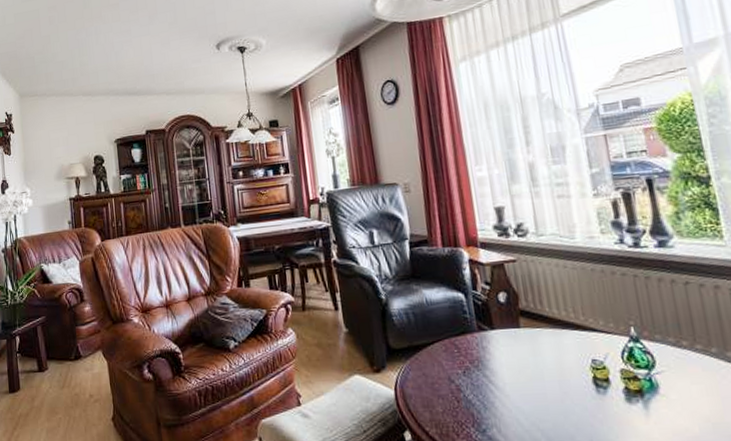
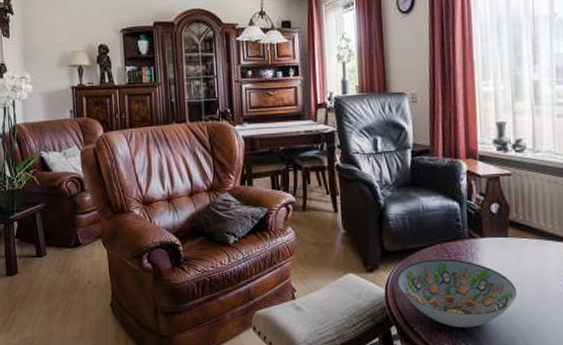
decorative bowl: none [406,354,538,430] -> present [397,259,517,328]

